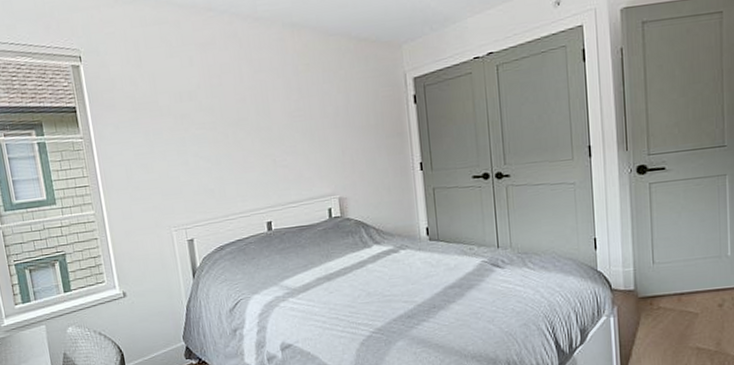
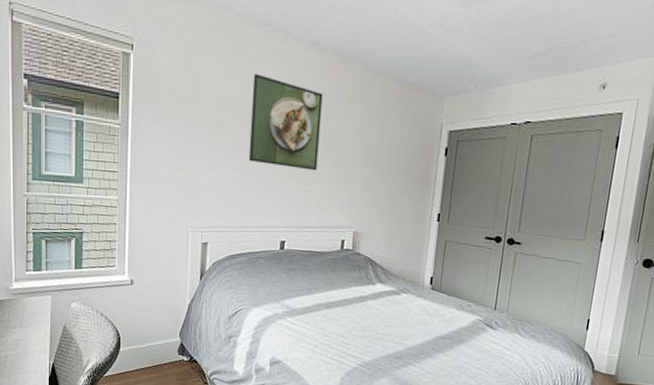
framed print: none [206,60,289,149] -> present [248,74,323,171]

